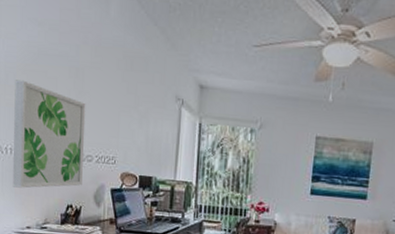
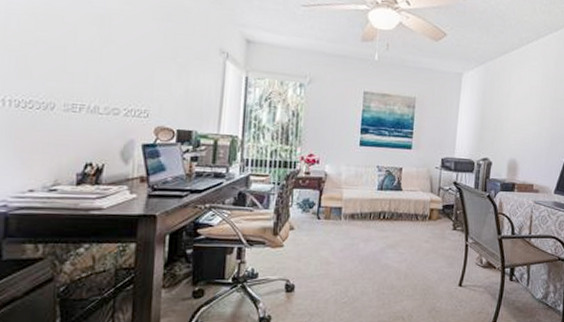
wall art: present [12,80,86,188] -> none [10,23,113,146]

